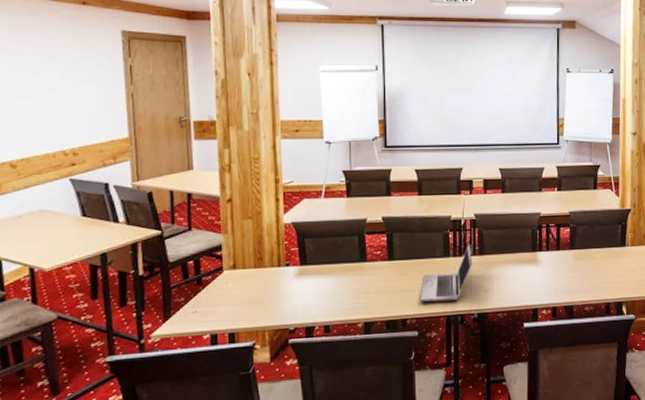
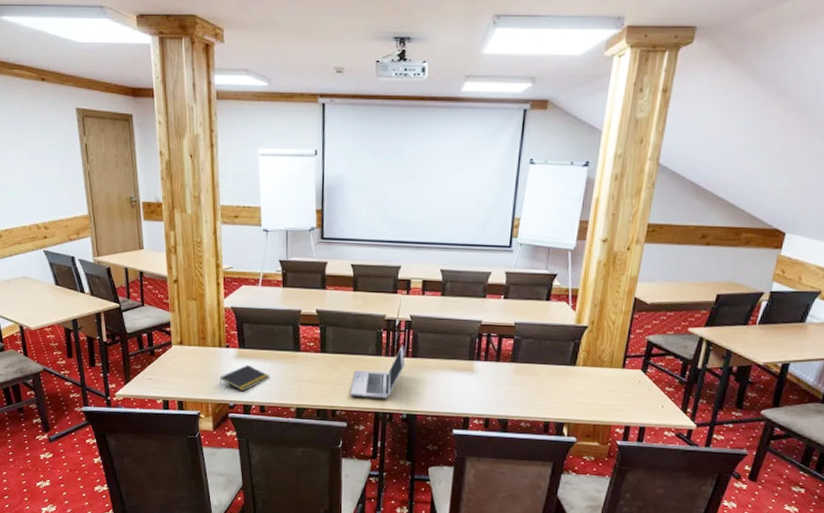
notepad: none [278,283,334,312] -> present [220,365,269,392]

